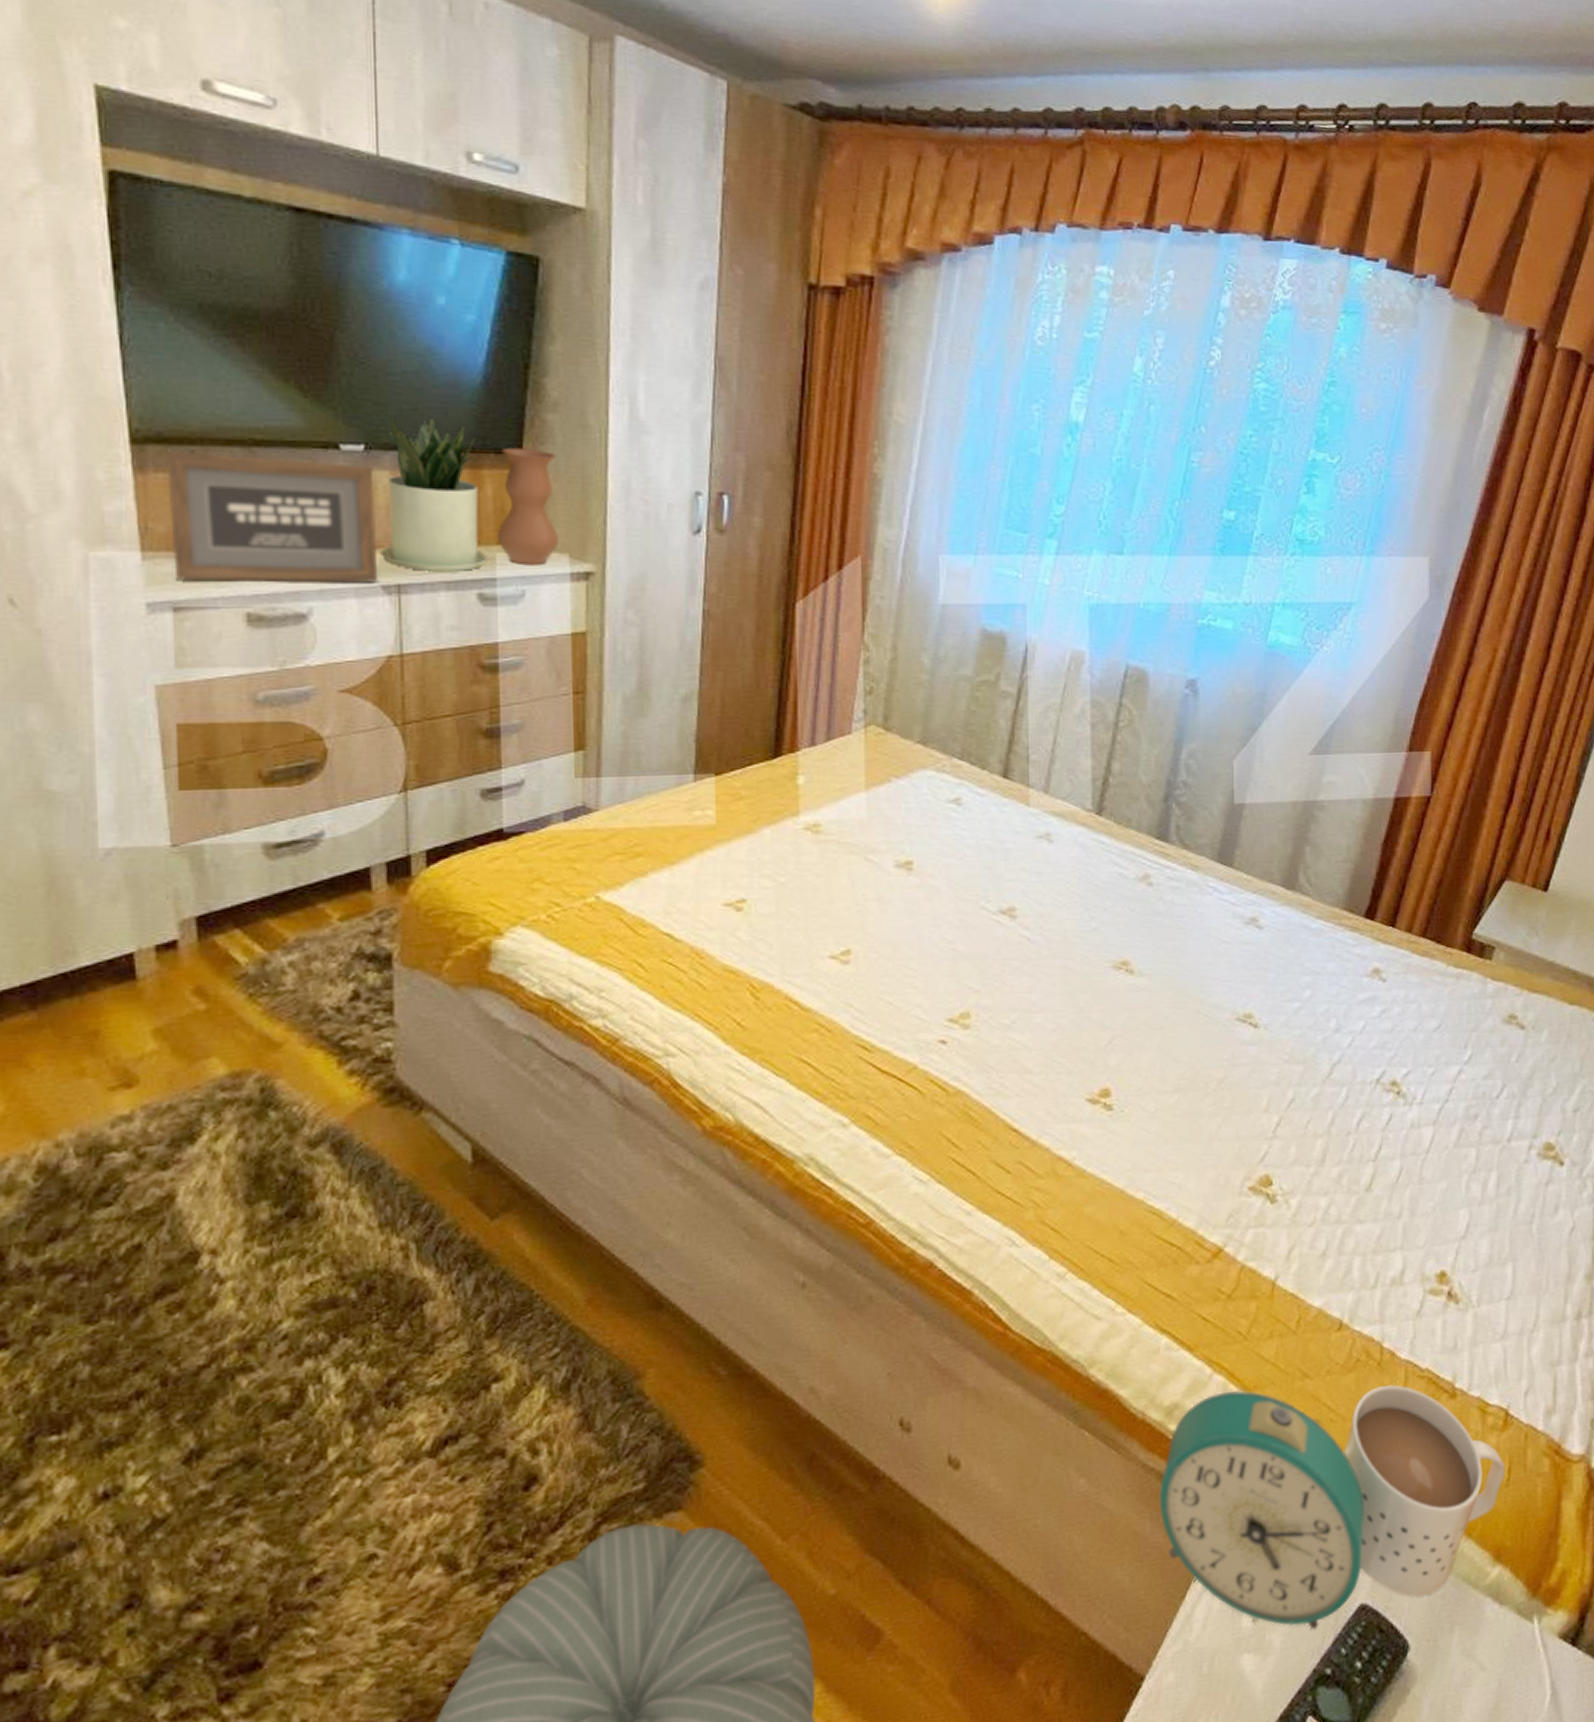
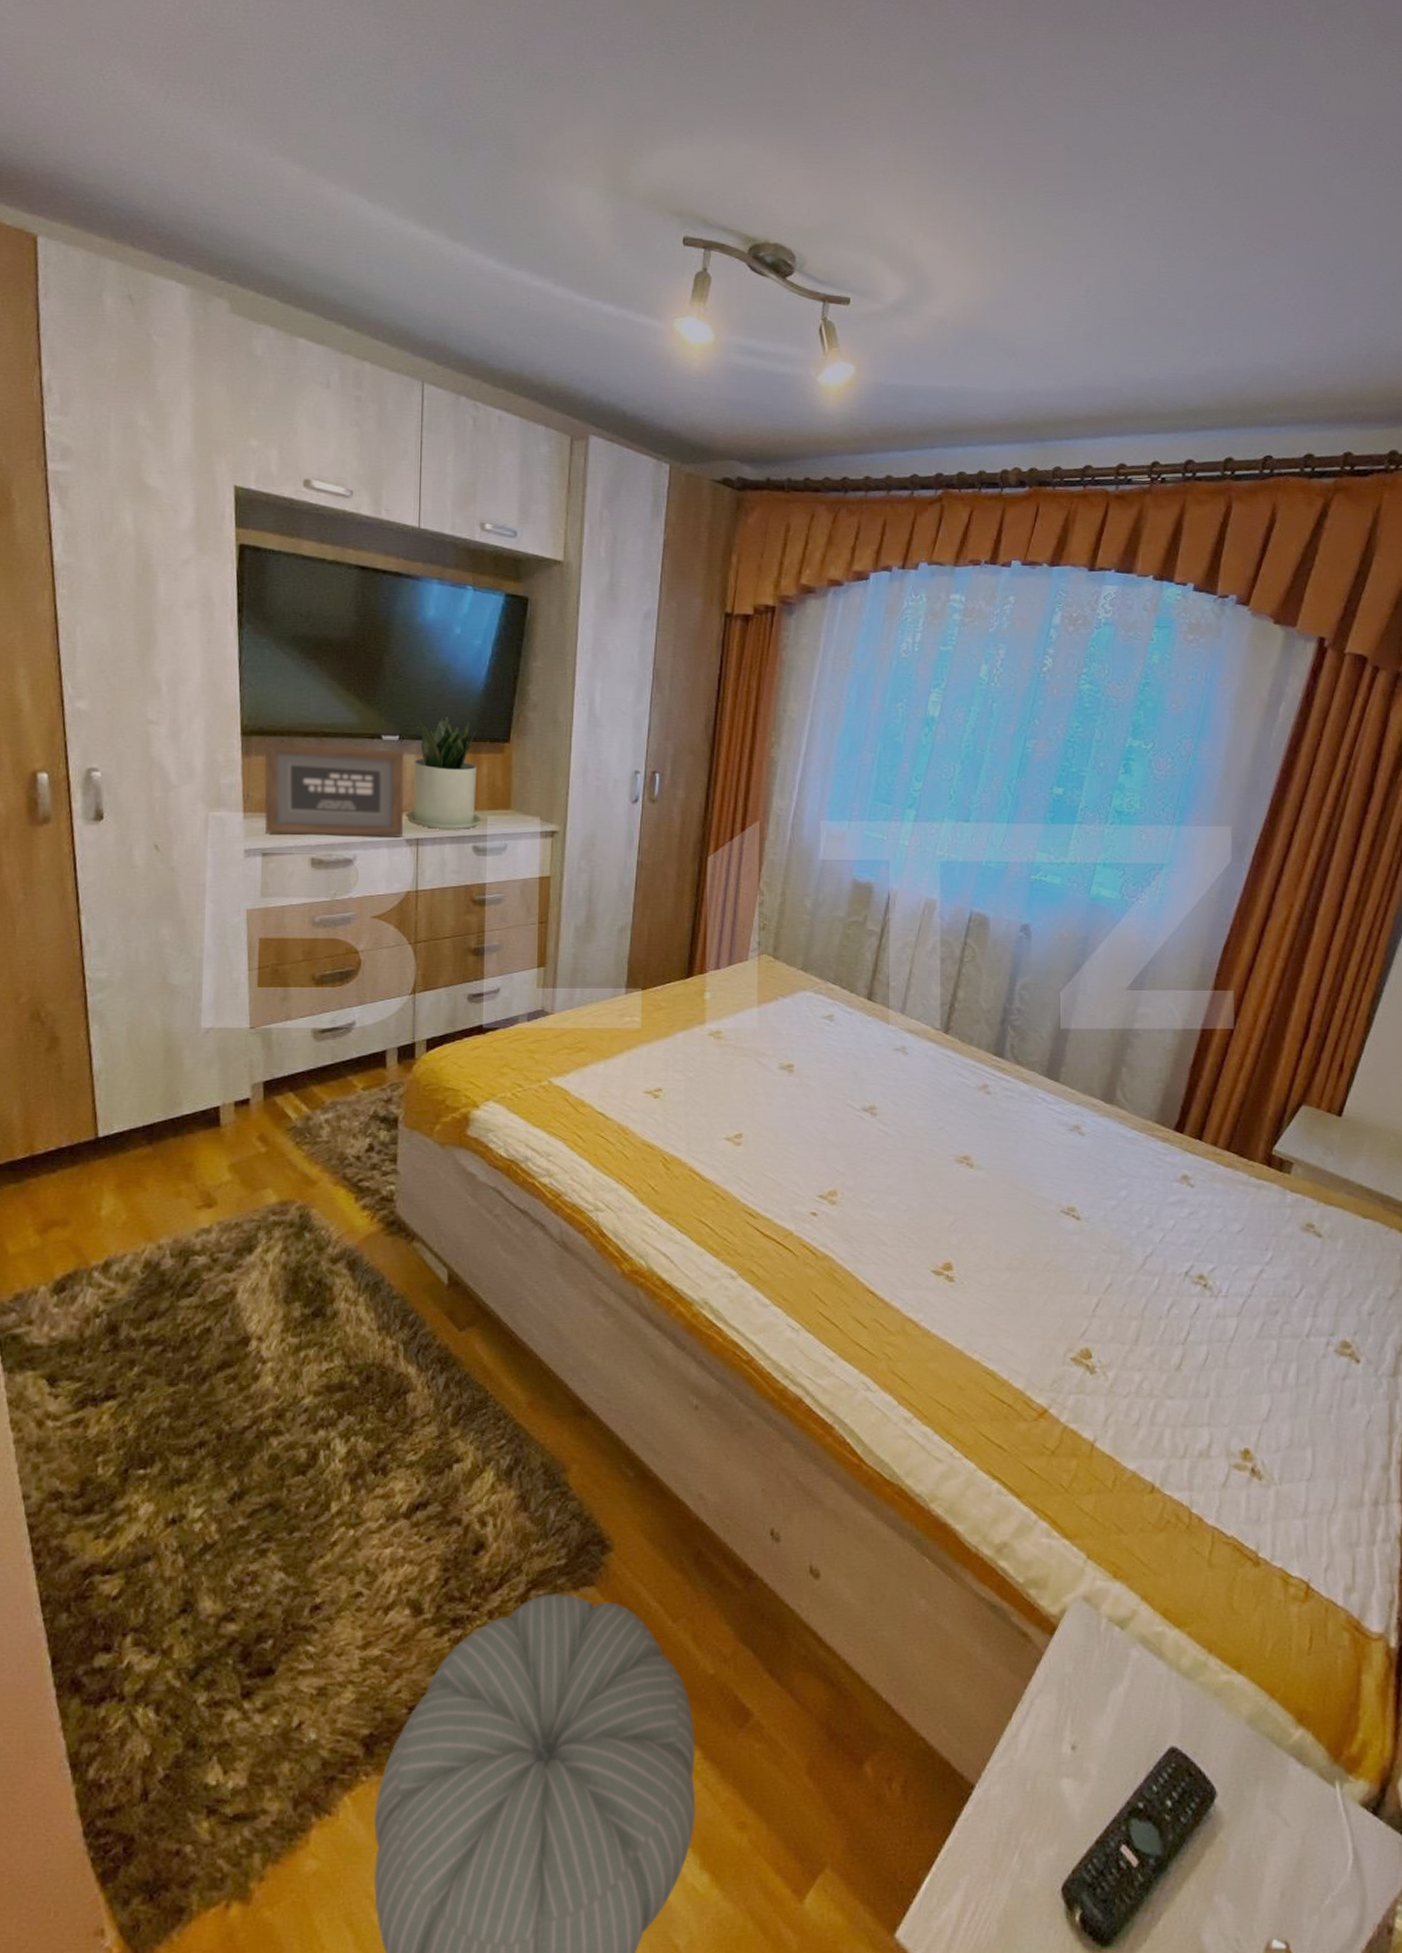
vase: present [497,449,558,566] -> none [489,738,534,826]
alarm clock: present [1160,1390,1364,1630] -> none [990,1537,1174,1764]
mug: present [1343,1385,1506,1597] -> none [1154,1548,1307,1748]

